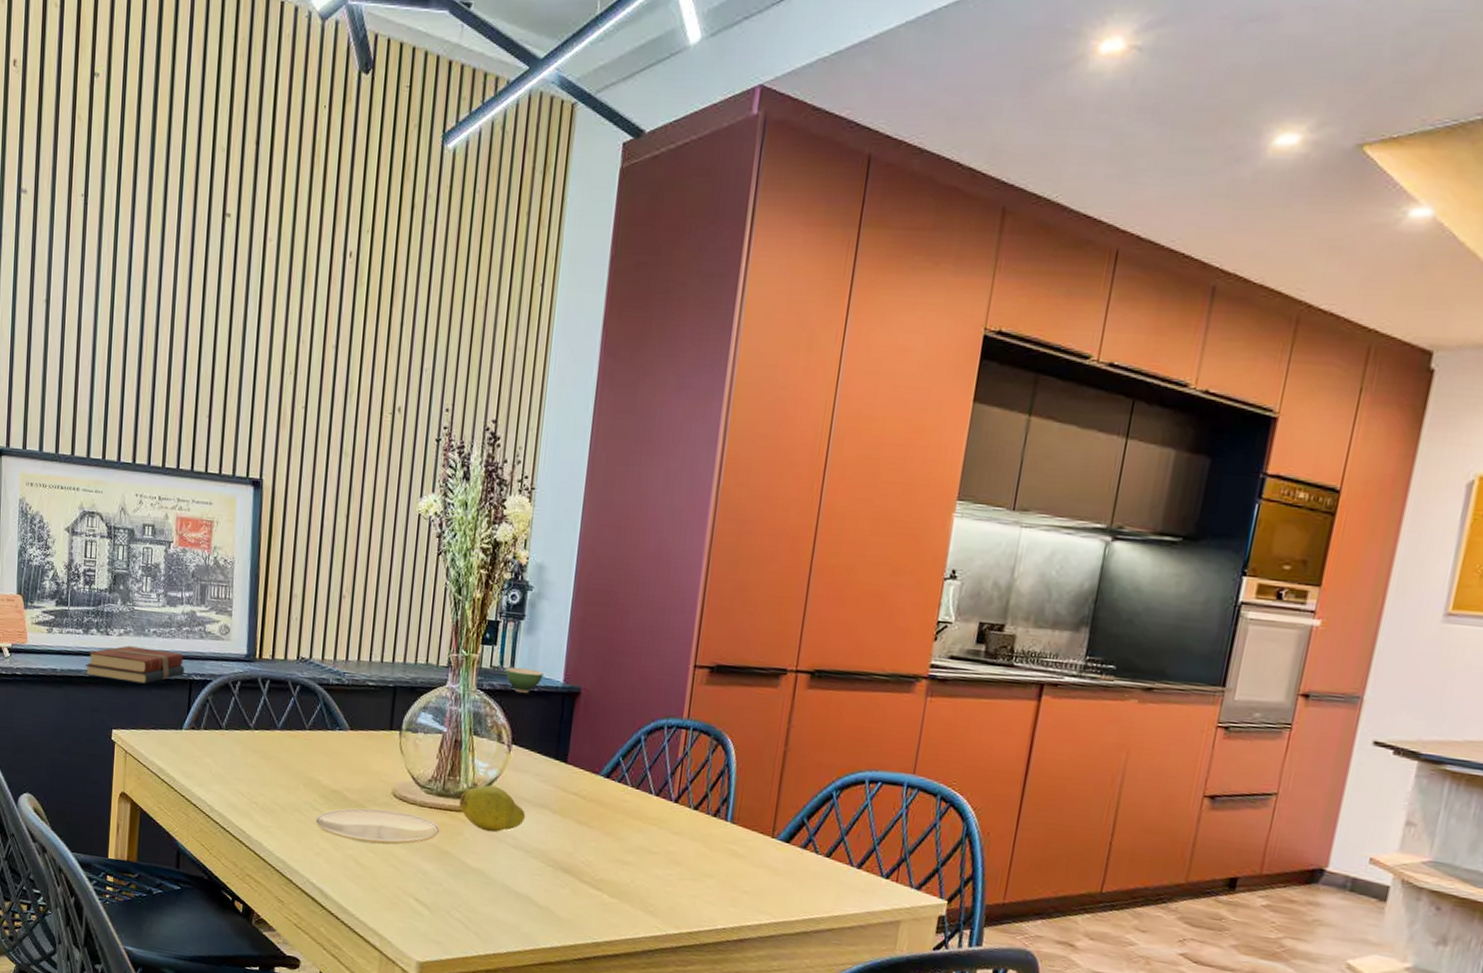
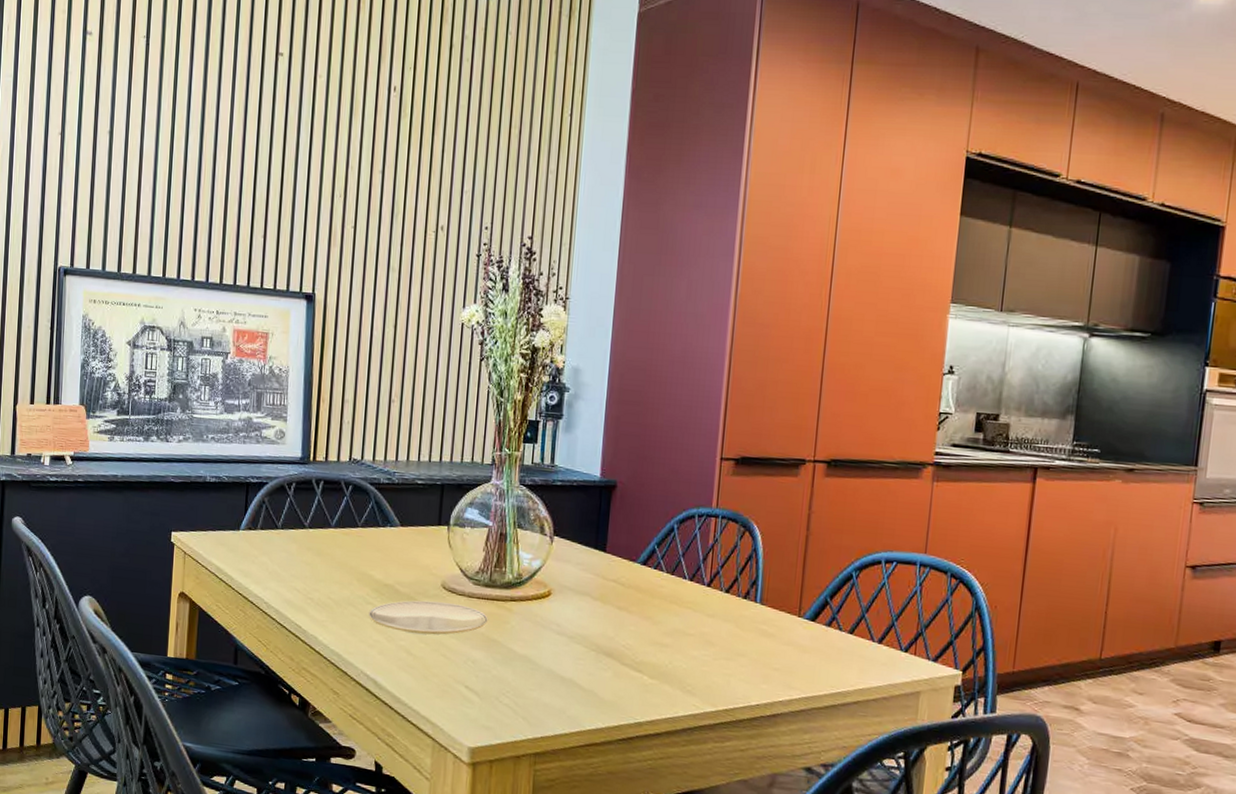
books: present [84,646,185,684] -> none [144,451,242,488]
fruit: present [459,785,526,832] -> none [505,575,569,620]
bowl: present [505,667,544,694] -> none [546,463,582,488]

